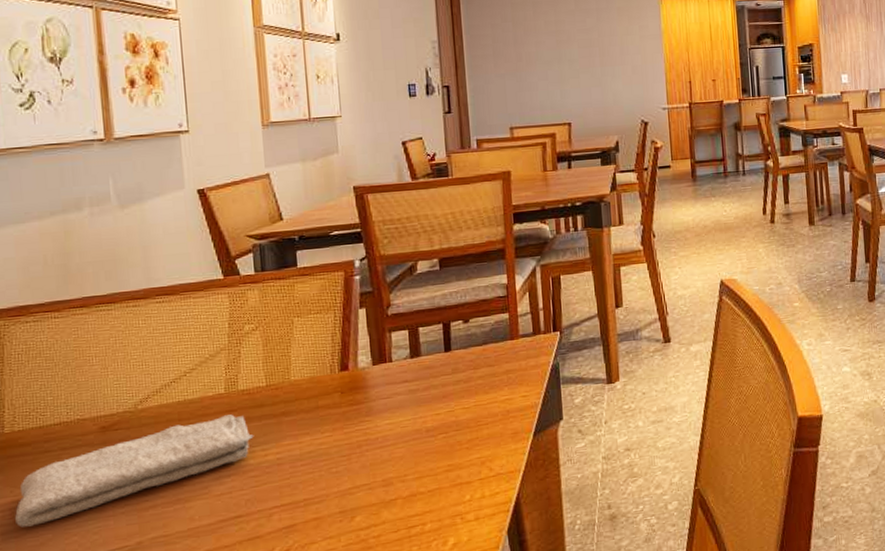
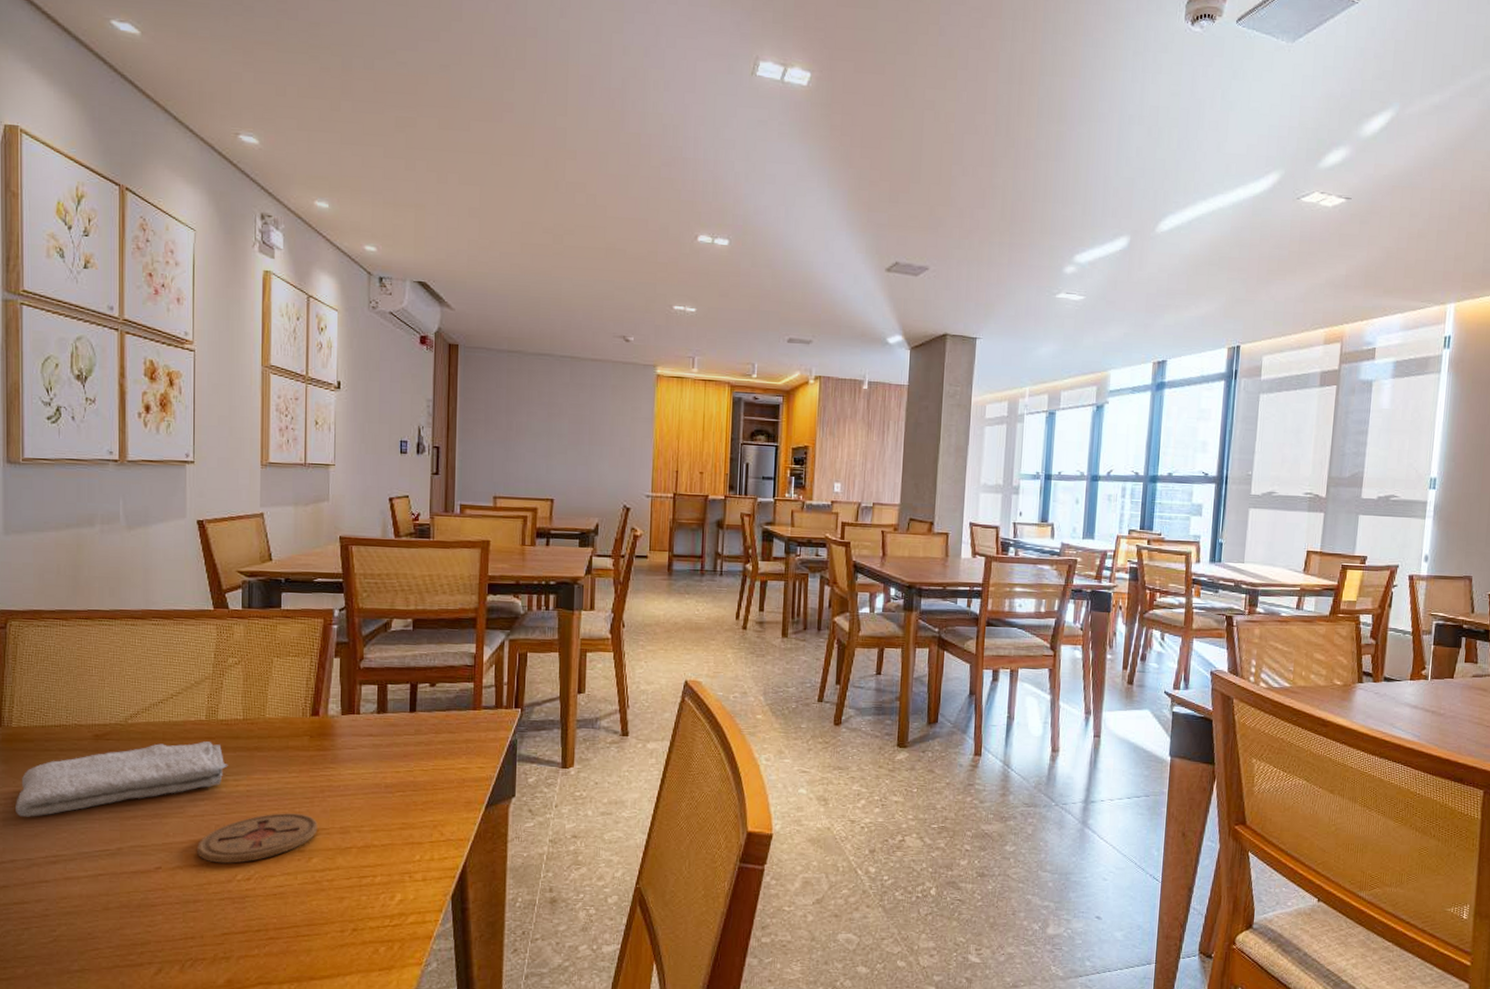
coaster: none [227,473,358,540] -> present [197,813,318,863]

